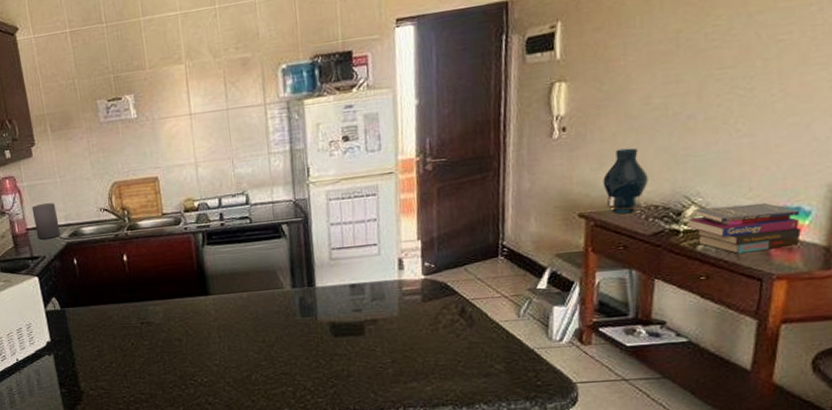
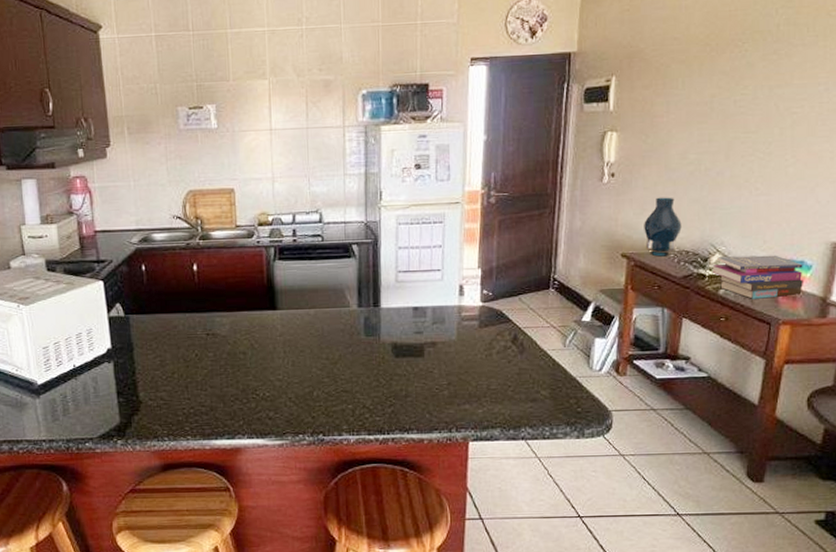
canister: present [31,203,60,240] -> none [102,206,130,243]

